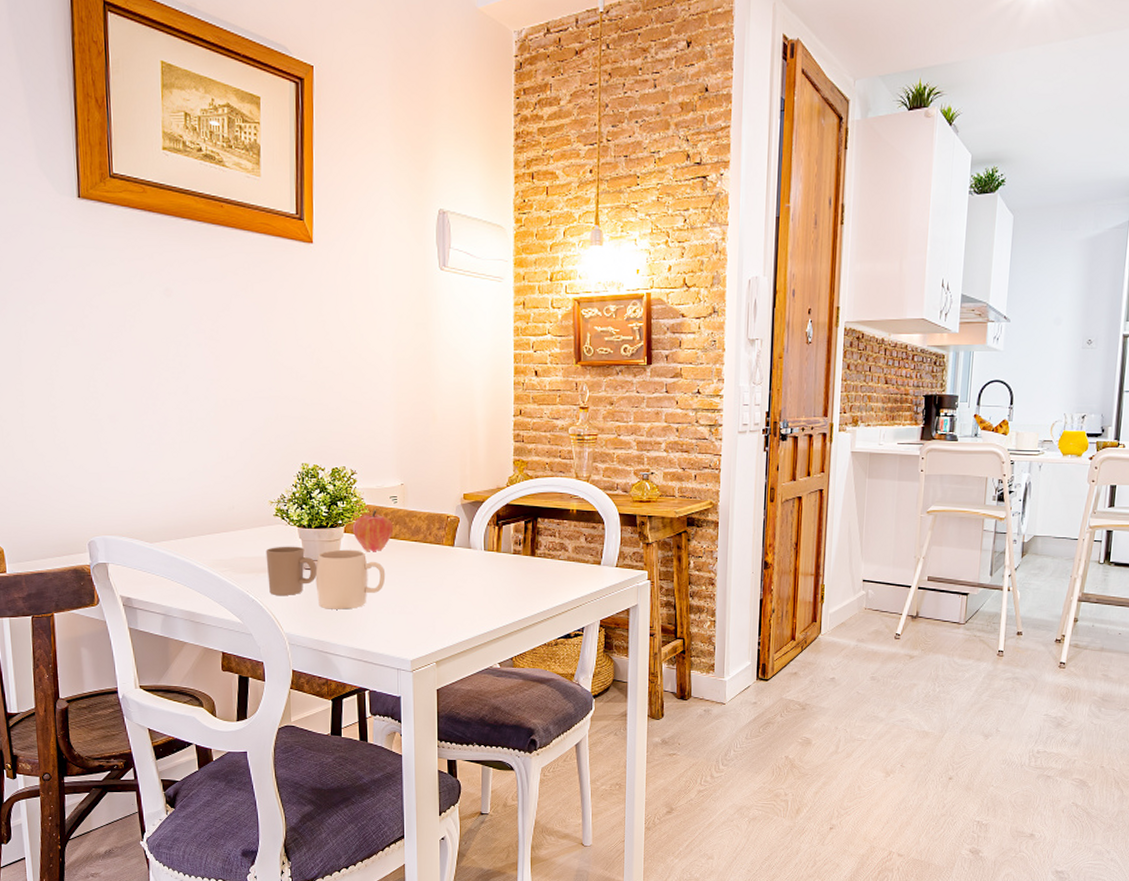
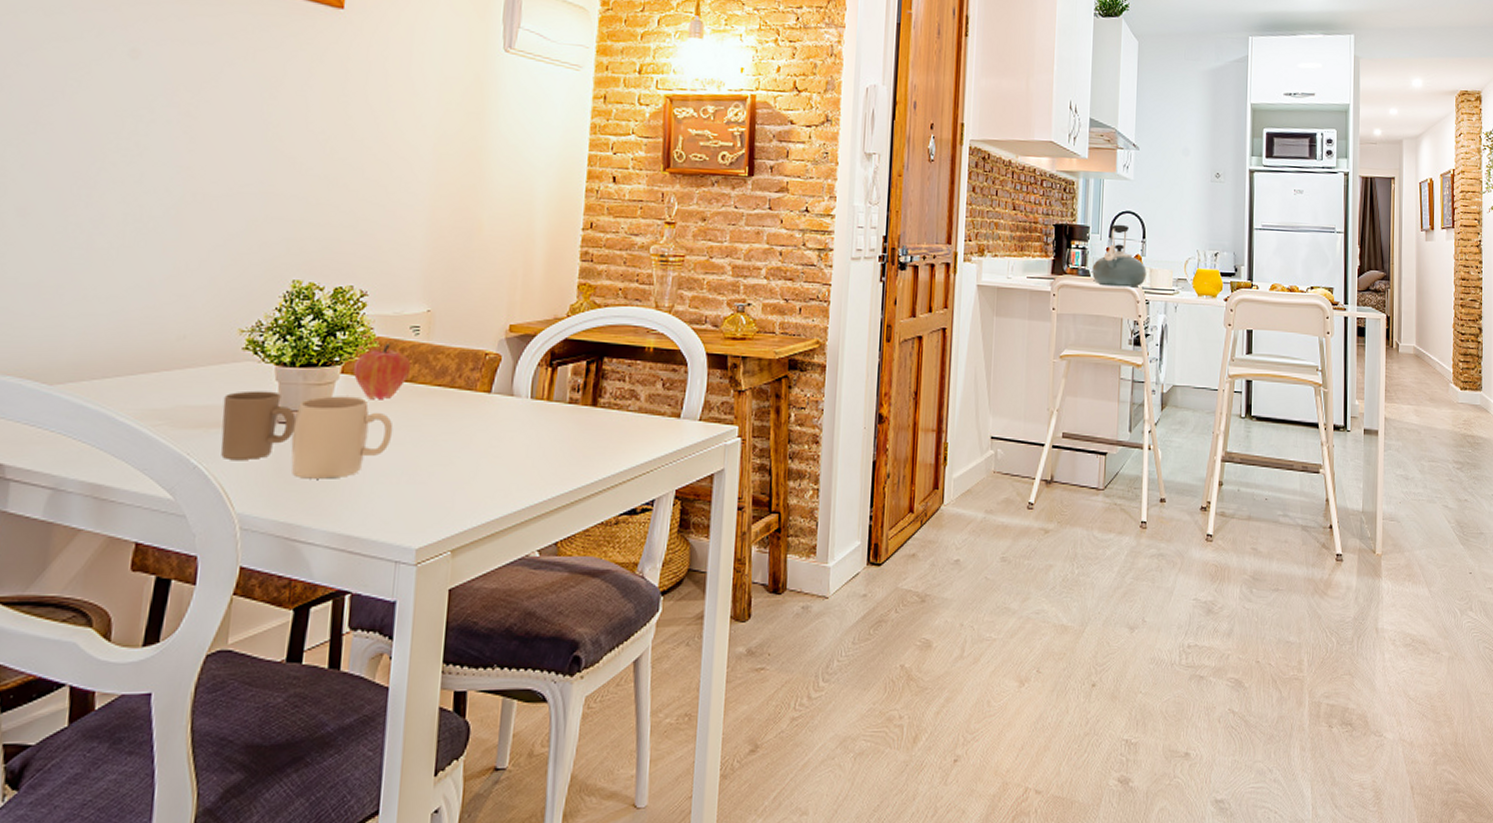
kettle: none [959,392,1013,450] -> present [1092,224,1147,288]

